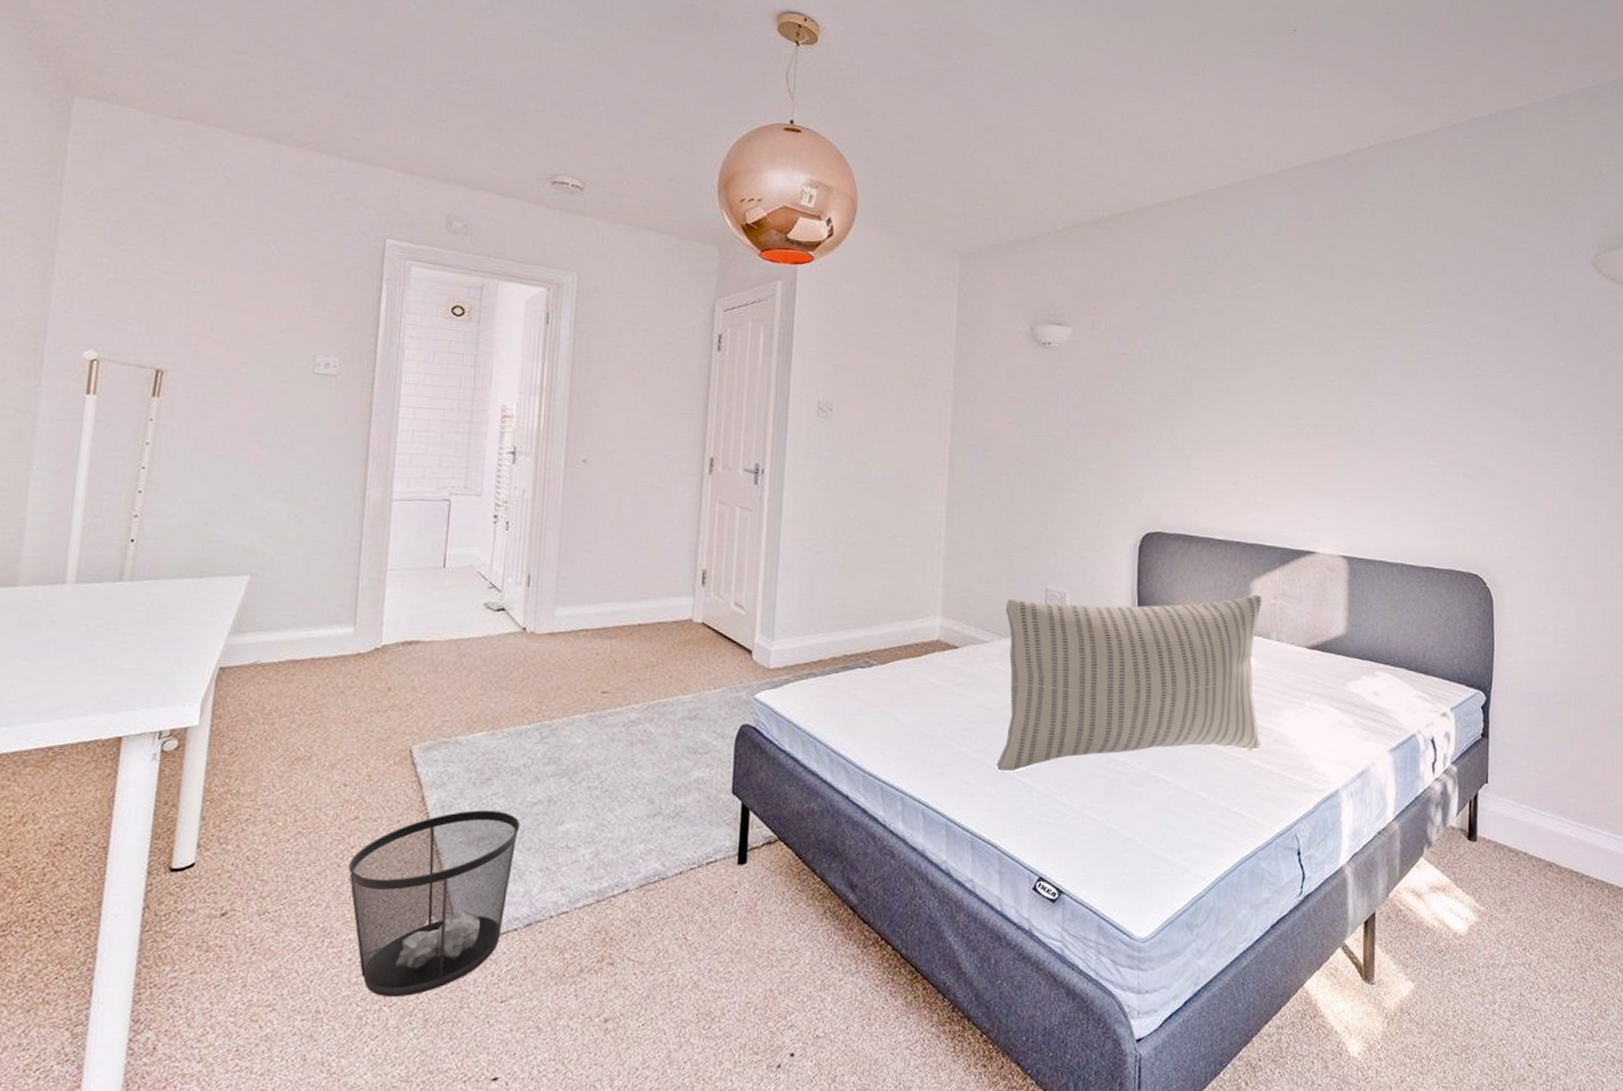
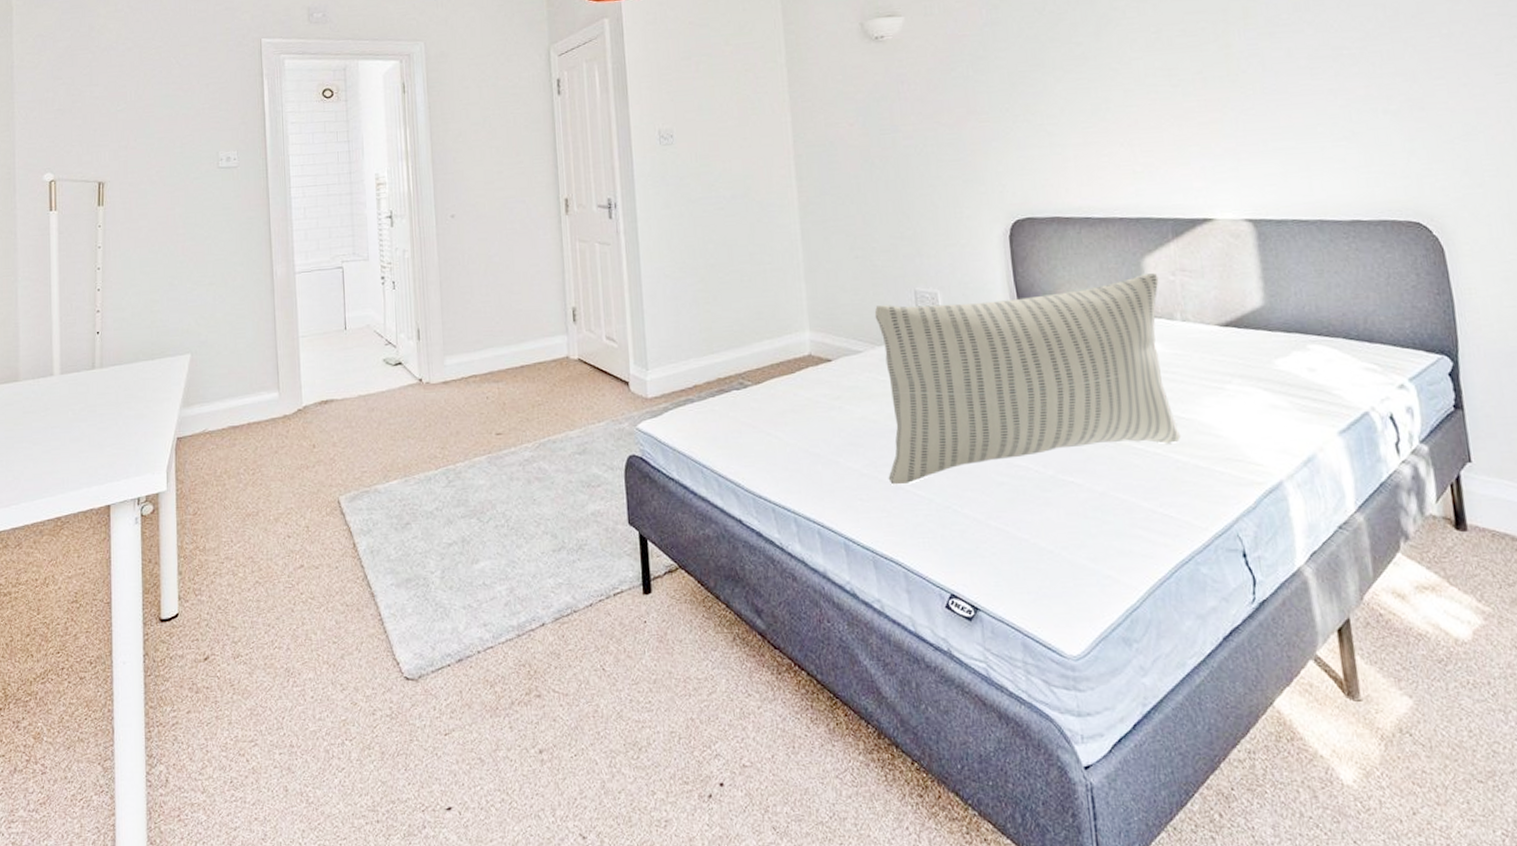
waste bin: present [348,810,520,998] -> none [300,553,441,732]

